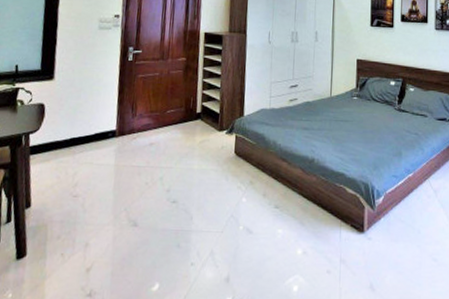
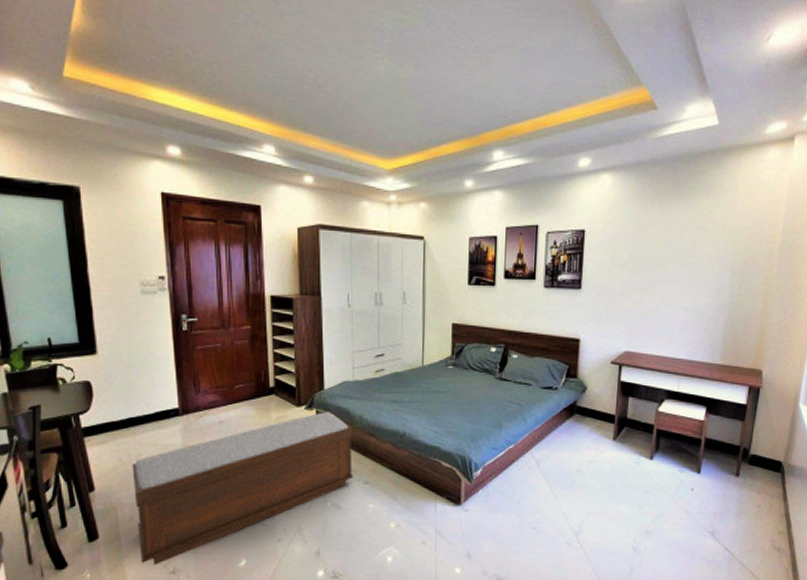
bench: none [61,137,268,287] -> present [132,412,354,566]

